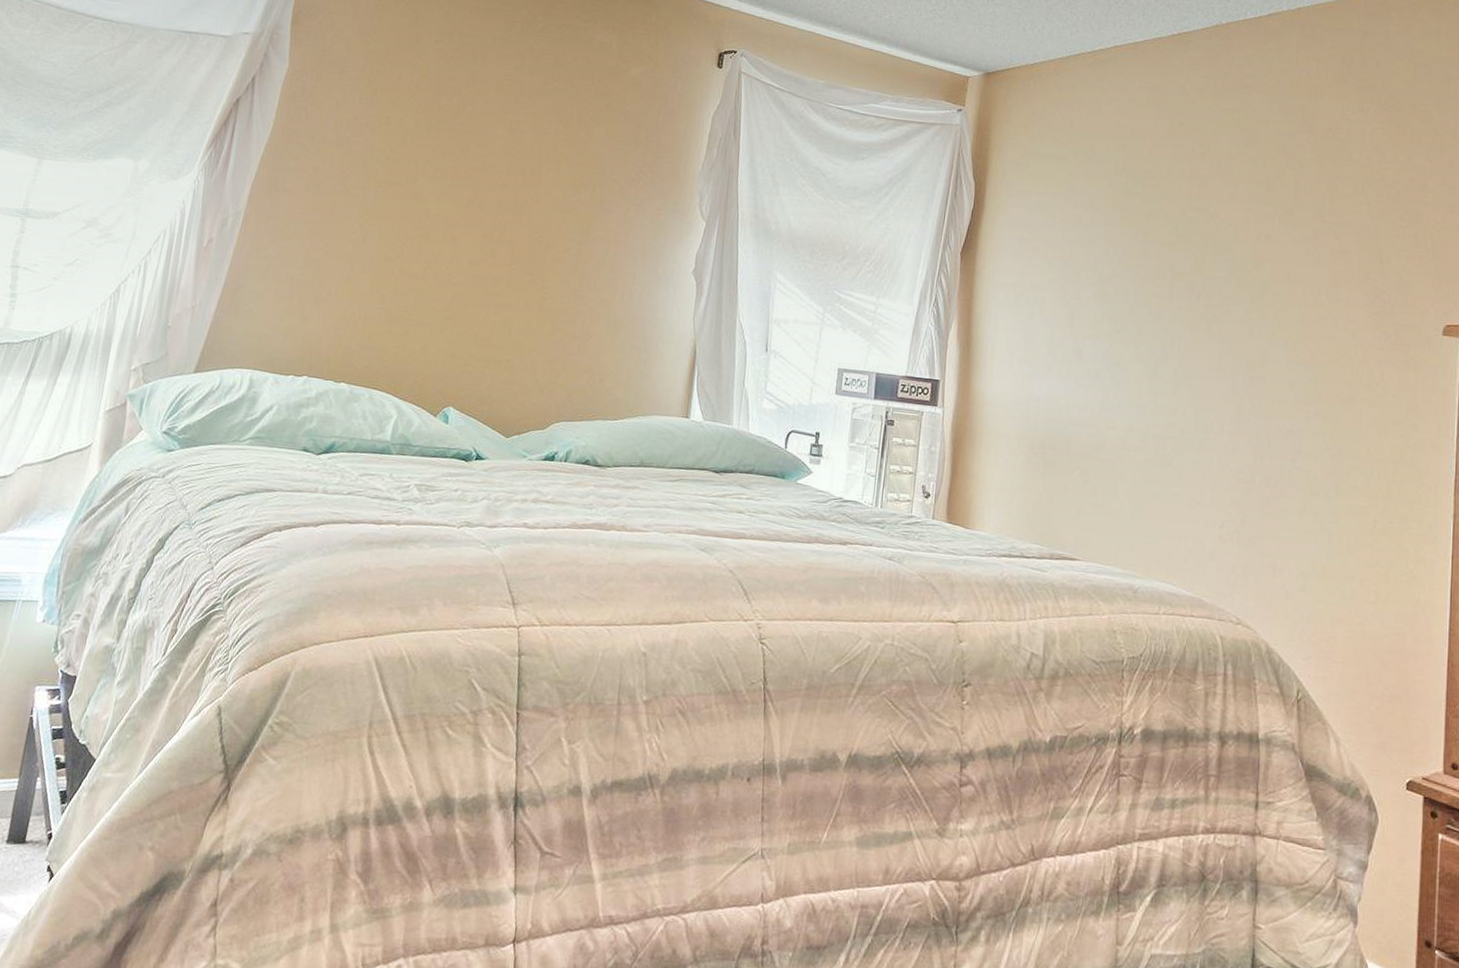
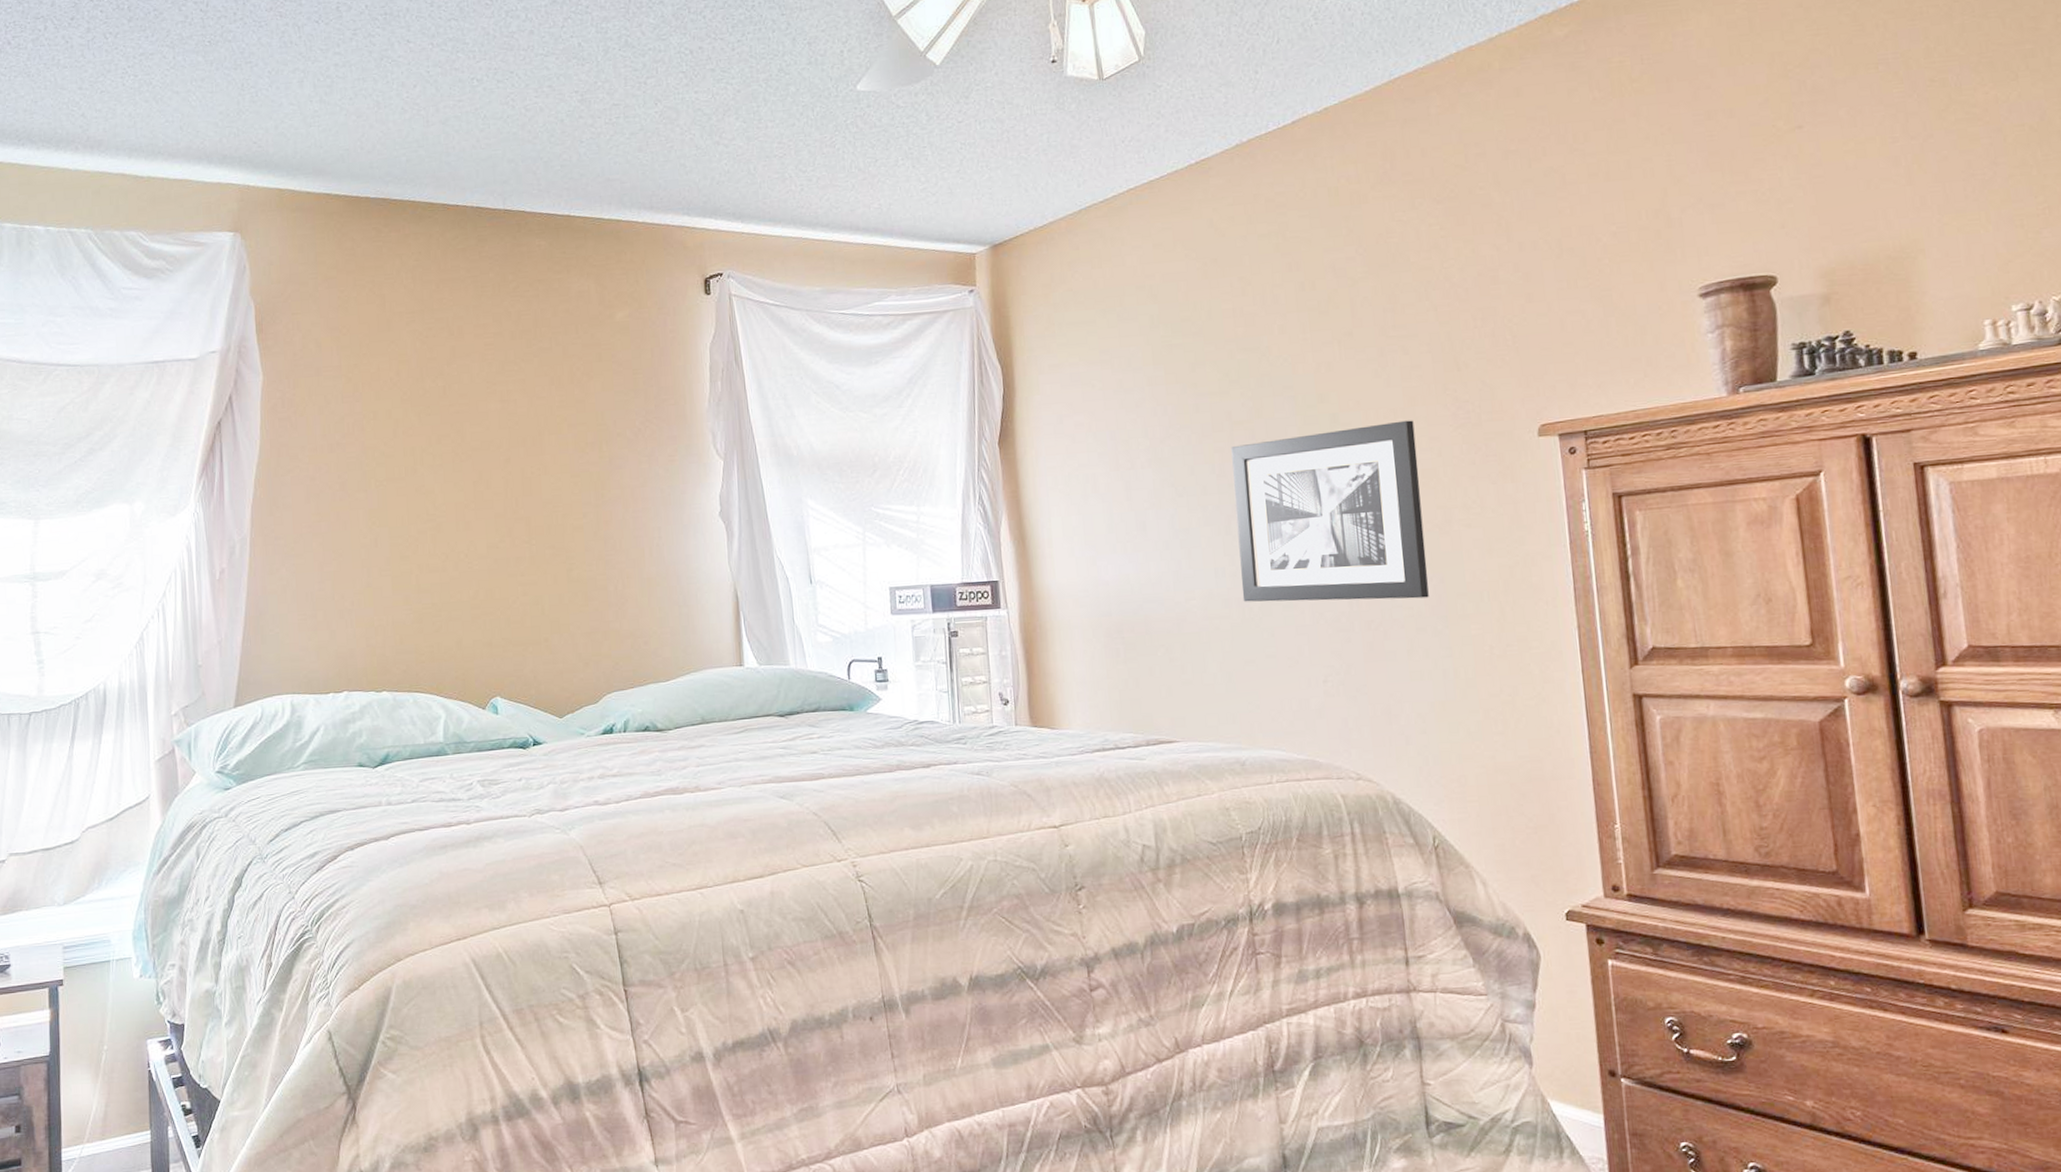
wall art: none [1159,294,1335,465] -> present [1231,420,1429,602]

